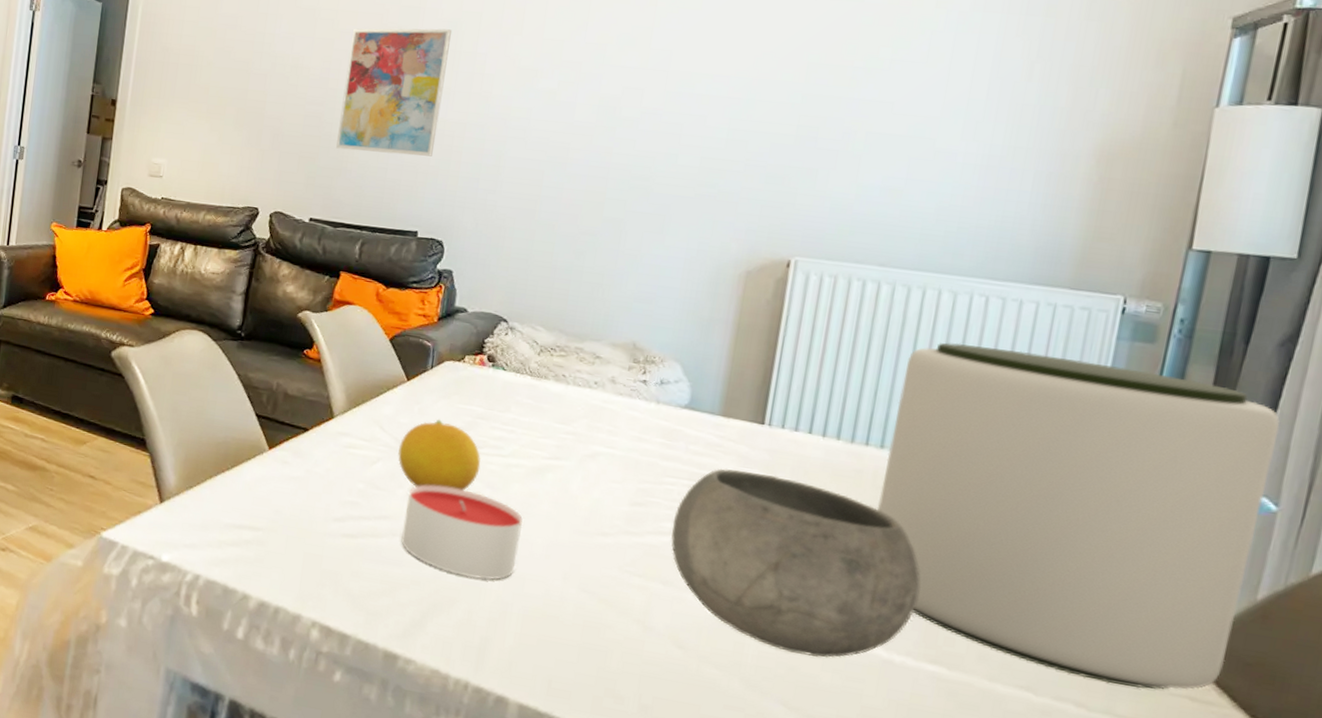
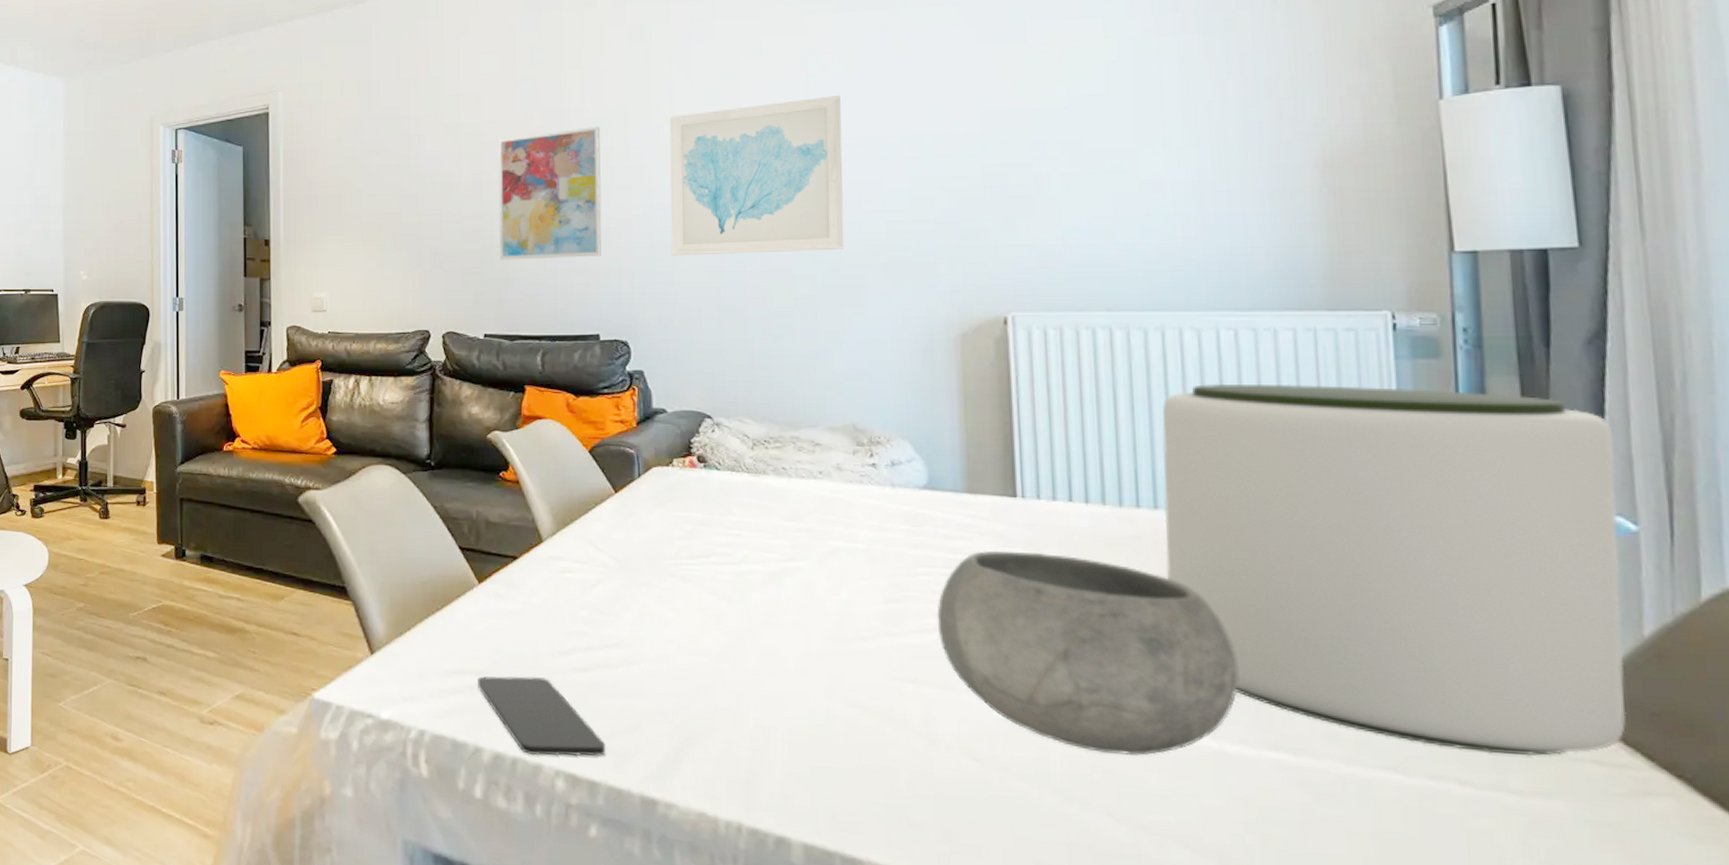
smartphone: none [254,532,361,613] -> present [478,676,606,757]
fruit: present [398,419,481,491] -> none [619,530,711,608]
candle: present [401,485,523,580] -> none [637,603,770,704]
wall art: none [498,28,683,179] -> present [669,95,844,256]

